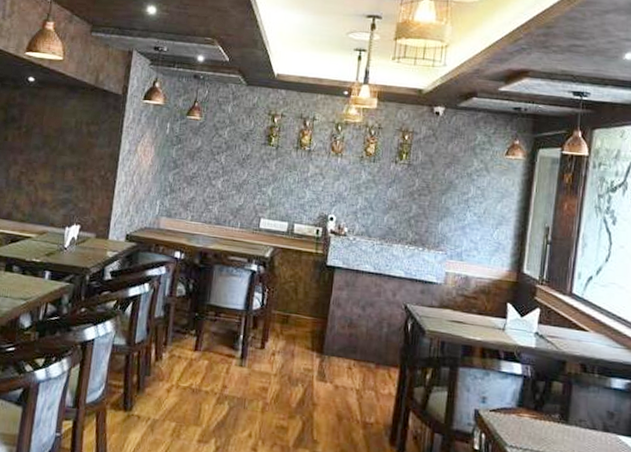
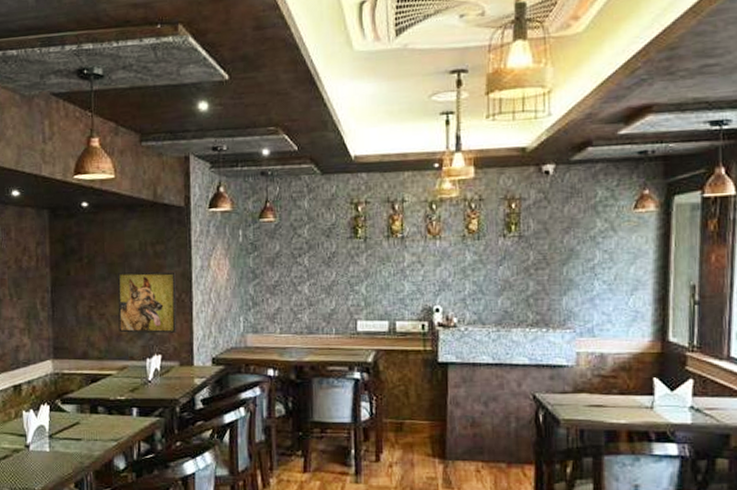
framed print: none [44,144,105,207] -> present [117,271,177,333]

